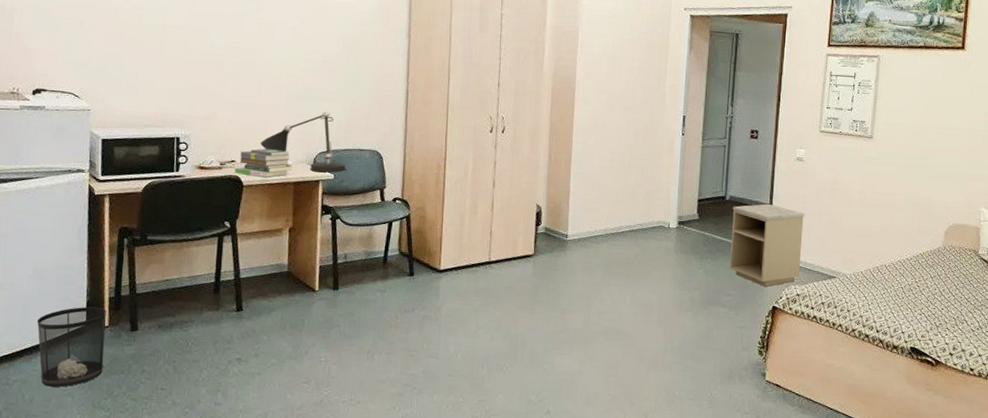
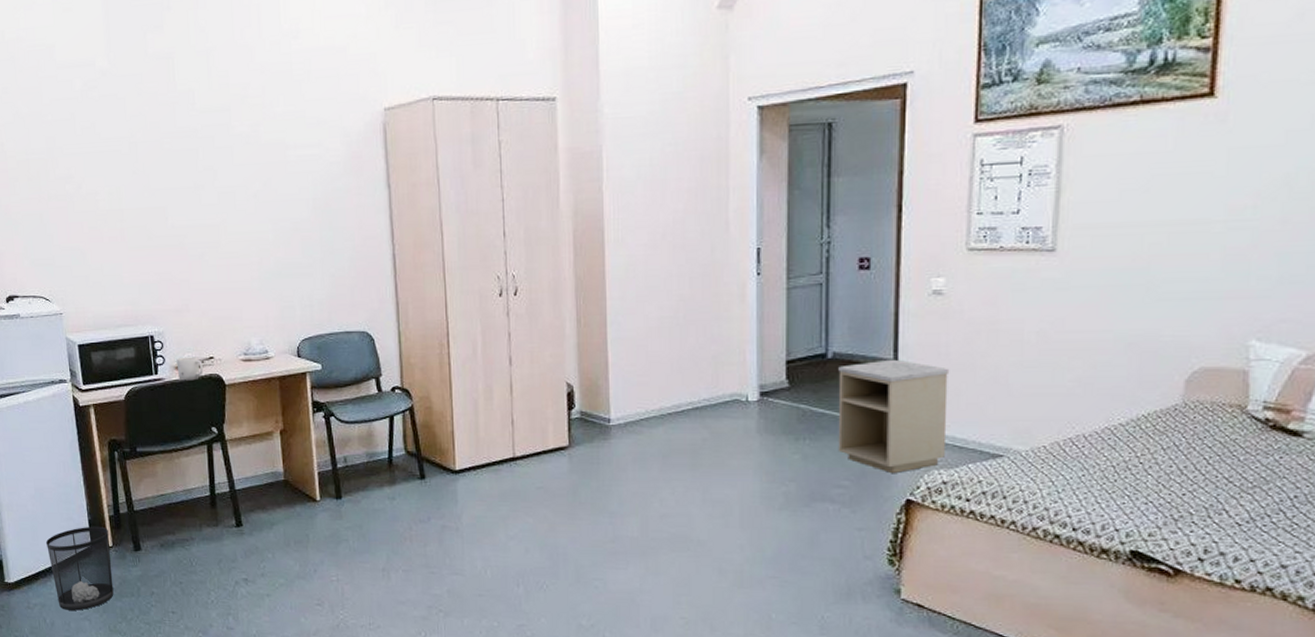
mug: none [198,158,225,180] -> present [176,357,204,381]
books: present [234,148,292,177] -> none [214,339,275,374]
desk lamp: present [260,111,348,173] -> none [237,289,336,363]

